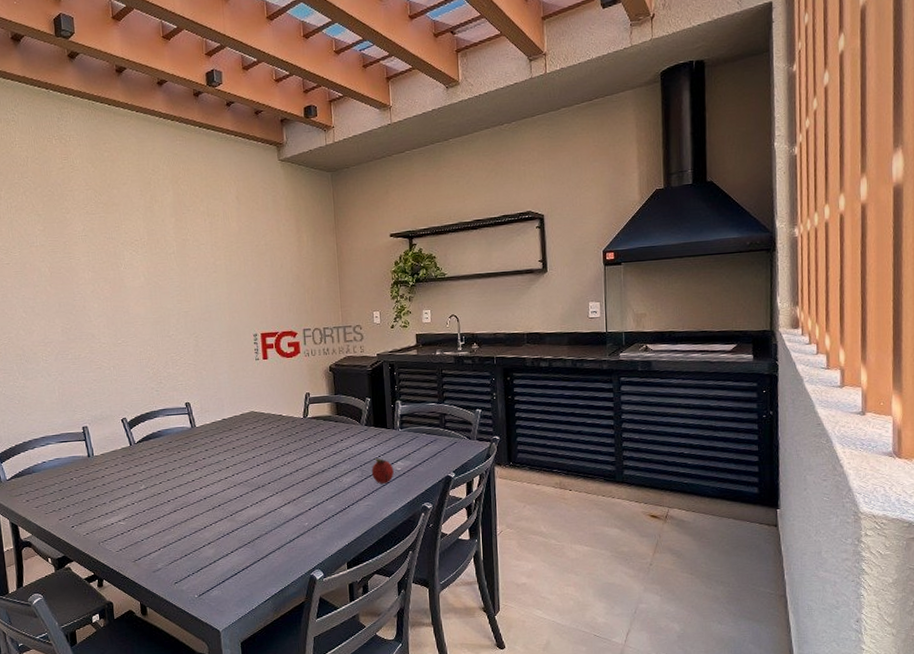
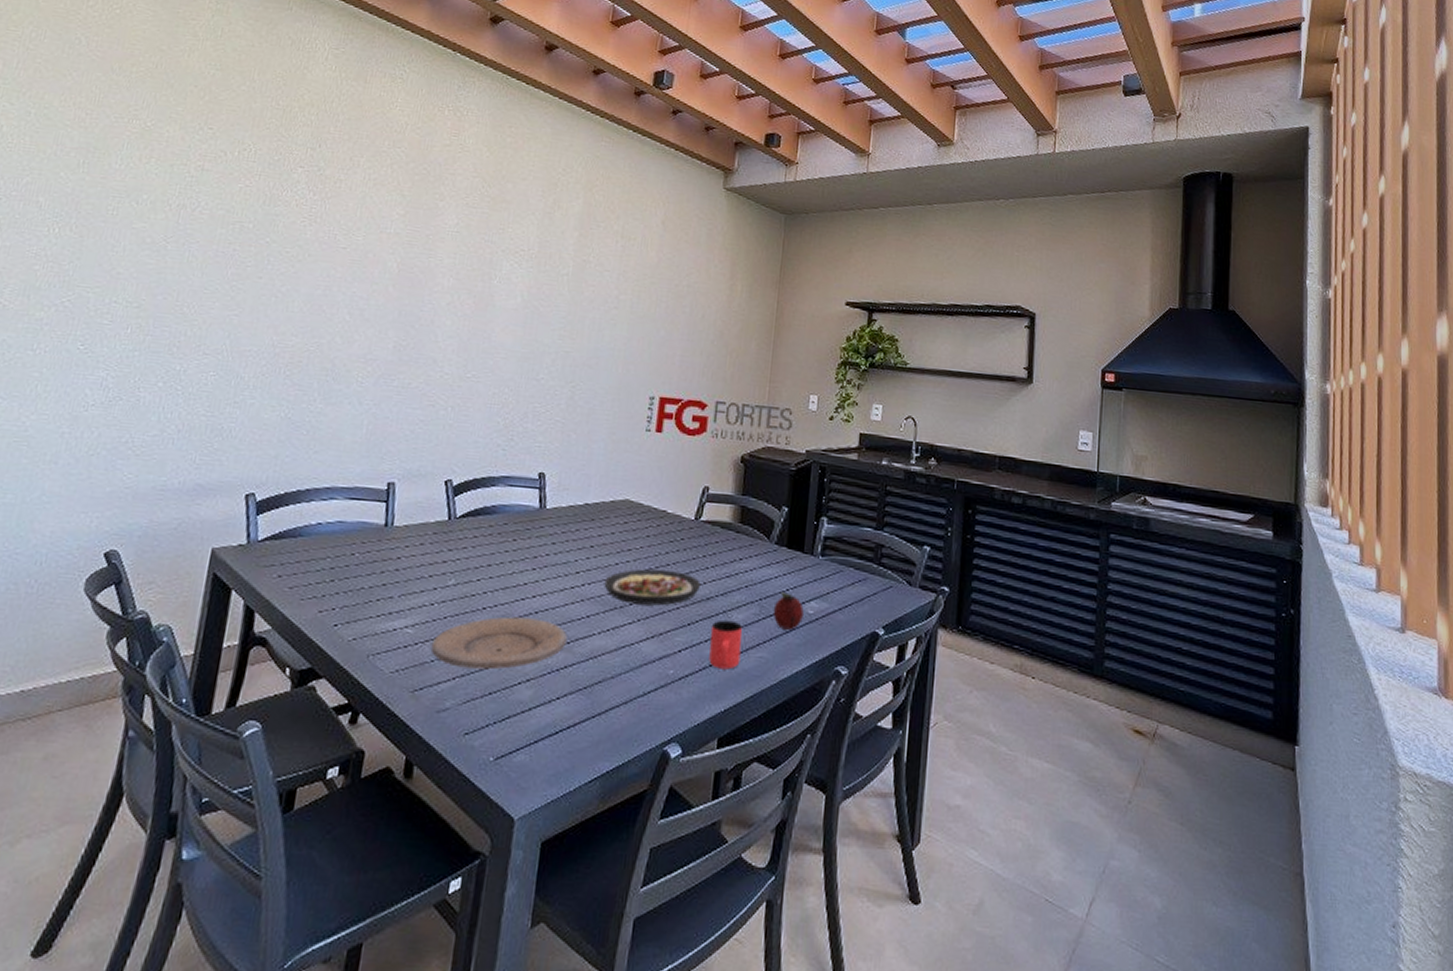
plate: none [139,502,230,542] -> present [430,616,567,670]
plate: none [247,456,316,483] -> present [604,568,701,606]
cup: none [328,483,354,517] -> present [709,619,743,670]

